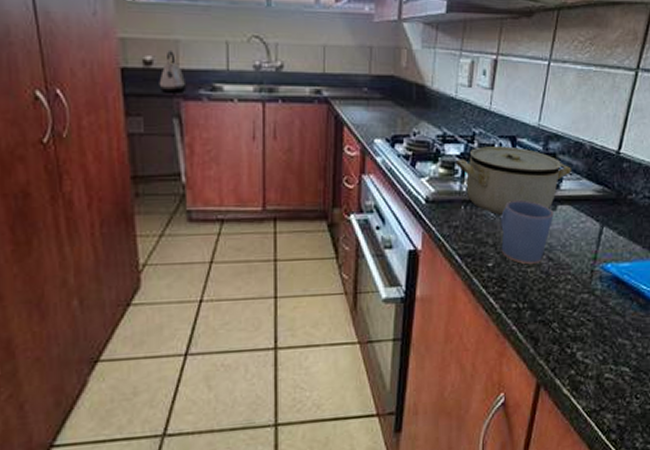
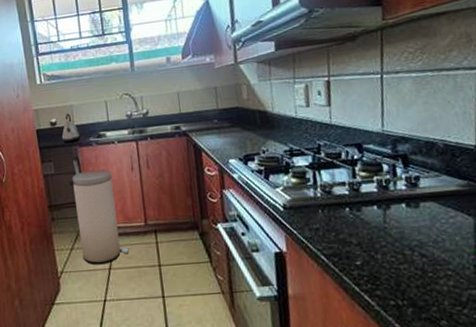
pedal bin: none [163,133,239,257] -> present [68,169,130,265]
cooking pot: present [456,146,571,216] -> none [306,153,428,217]
mug: present [501,199,554,265] -> none [360,200,418,262]

